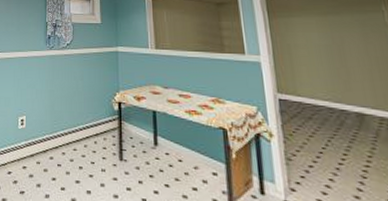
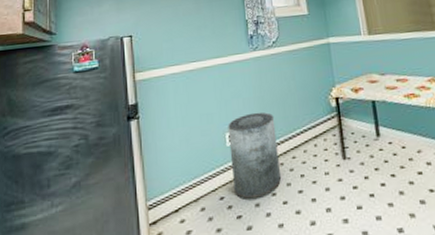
trash can: none [20,103,62,181] -> present [228,111,281,201]

